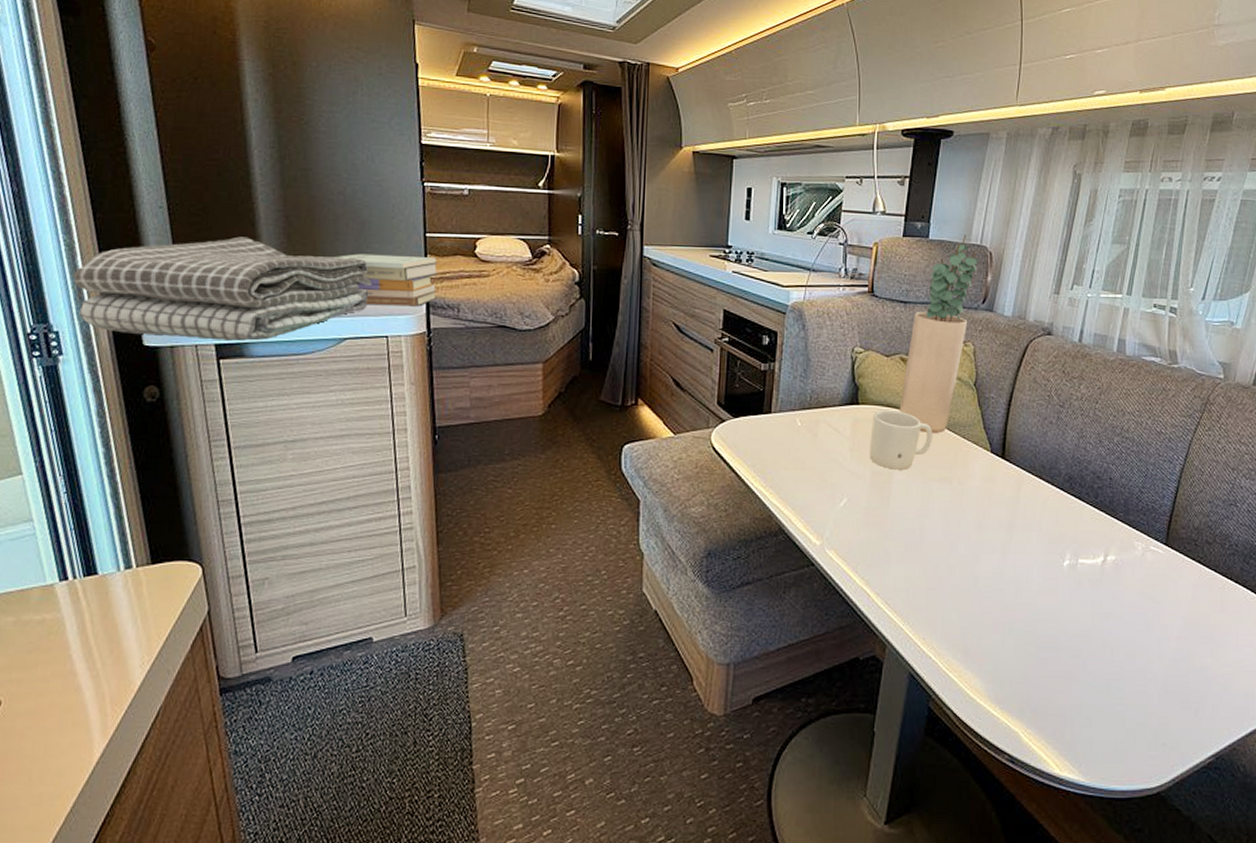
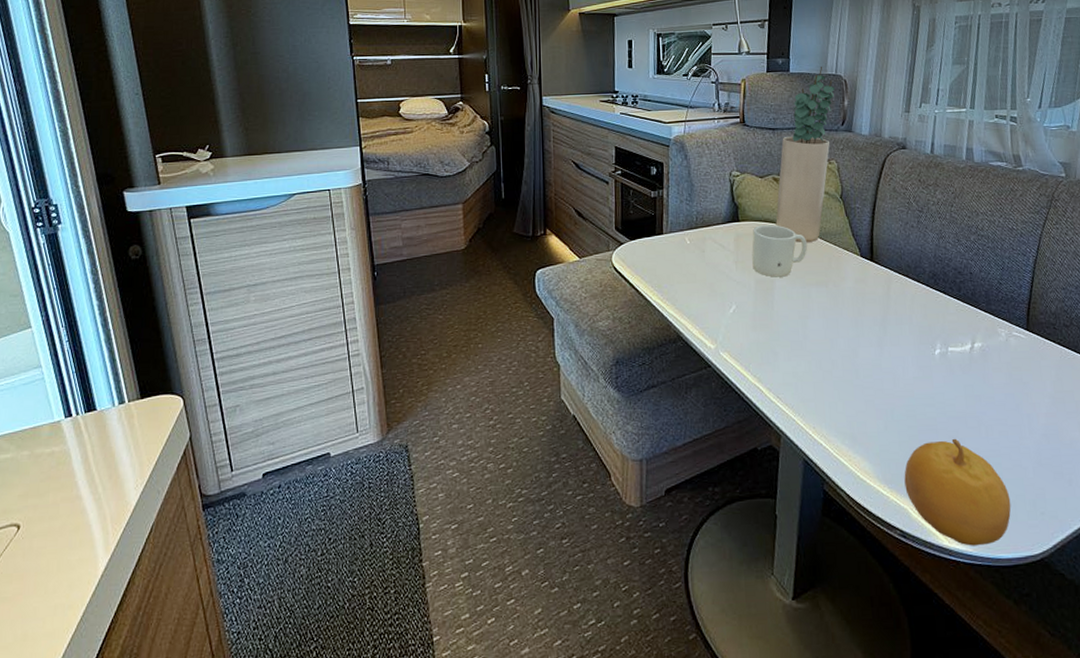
towel: present [73,236,373,342] -> none [67,113,315,204]
books: present [333,253,438,307] -> none [281,119,369,164]
fruit: none [1018,658,1131,776] -> present [904,438,1011,546]

